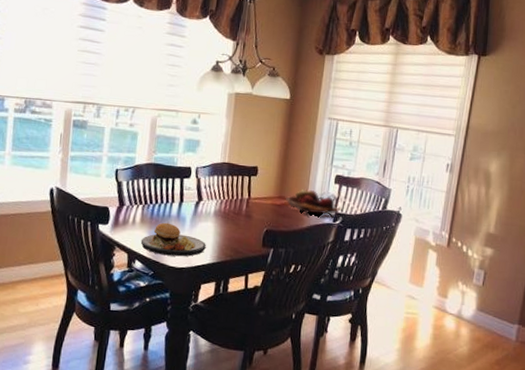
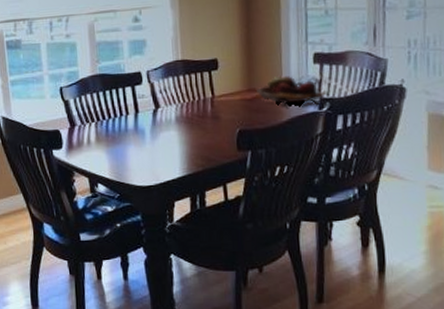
plate: present [140,221,206,257] -> none [100,136,173,175]

